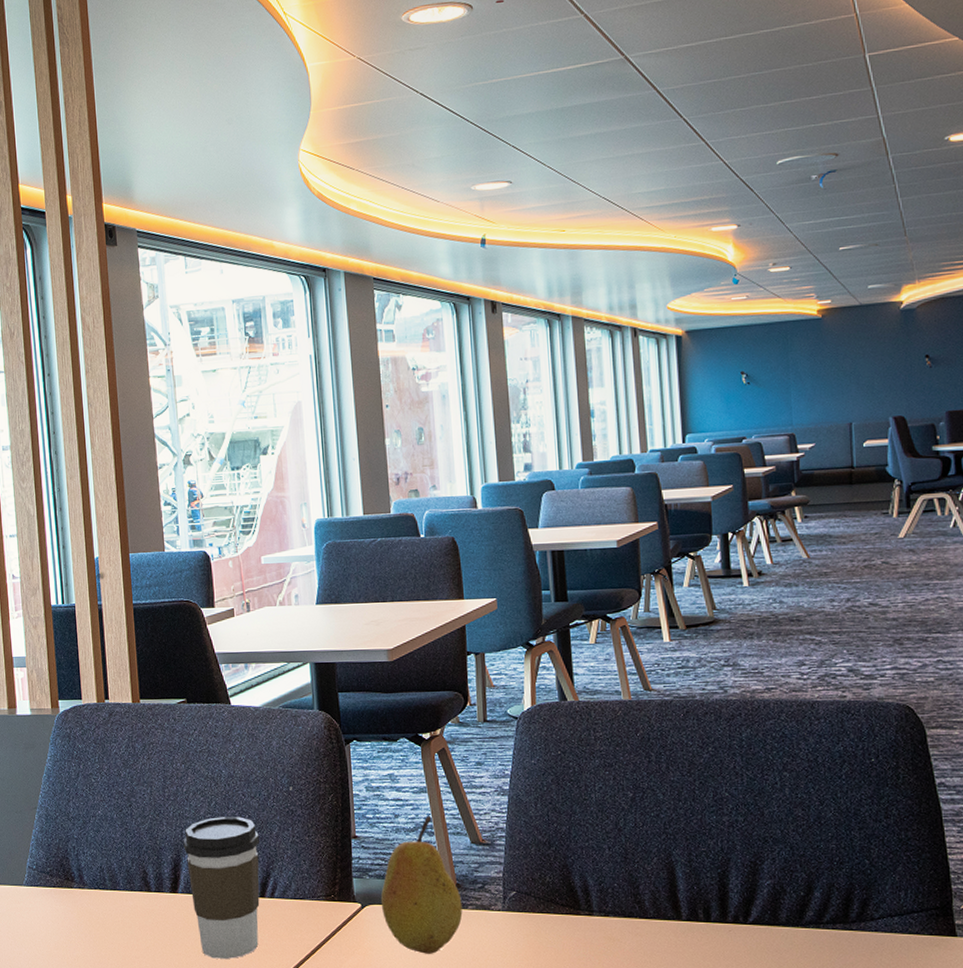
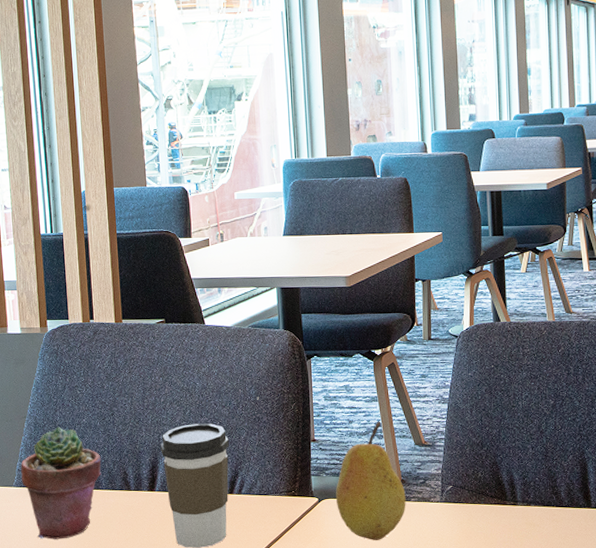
potted succulent: none [31,819,119,946] -> present [21,427,102,539]

